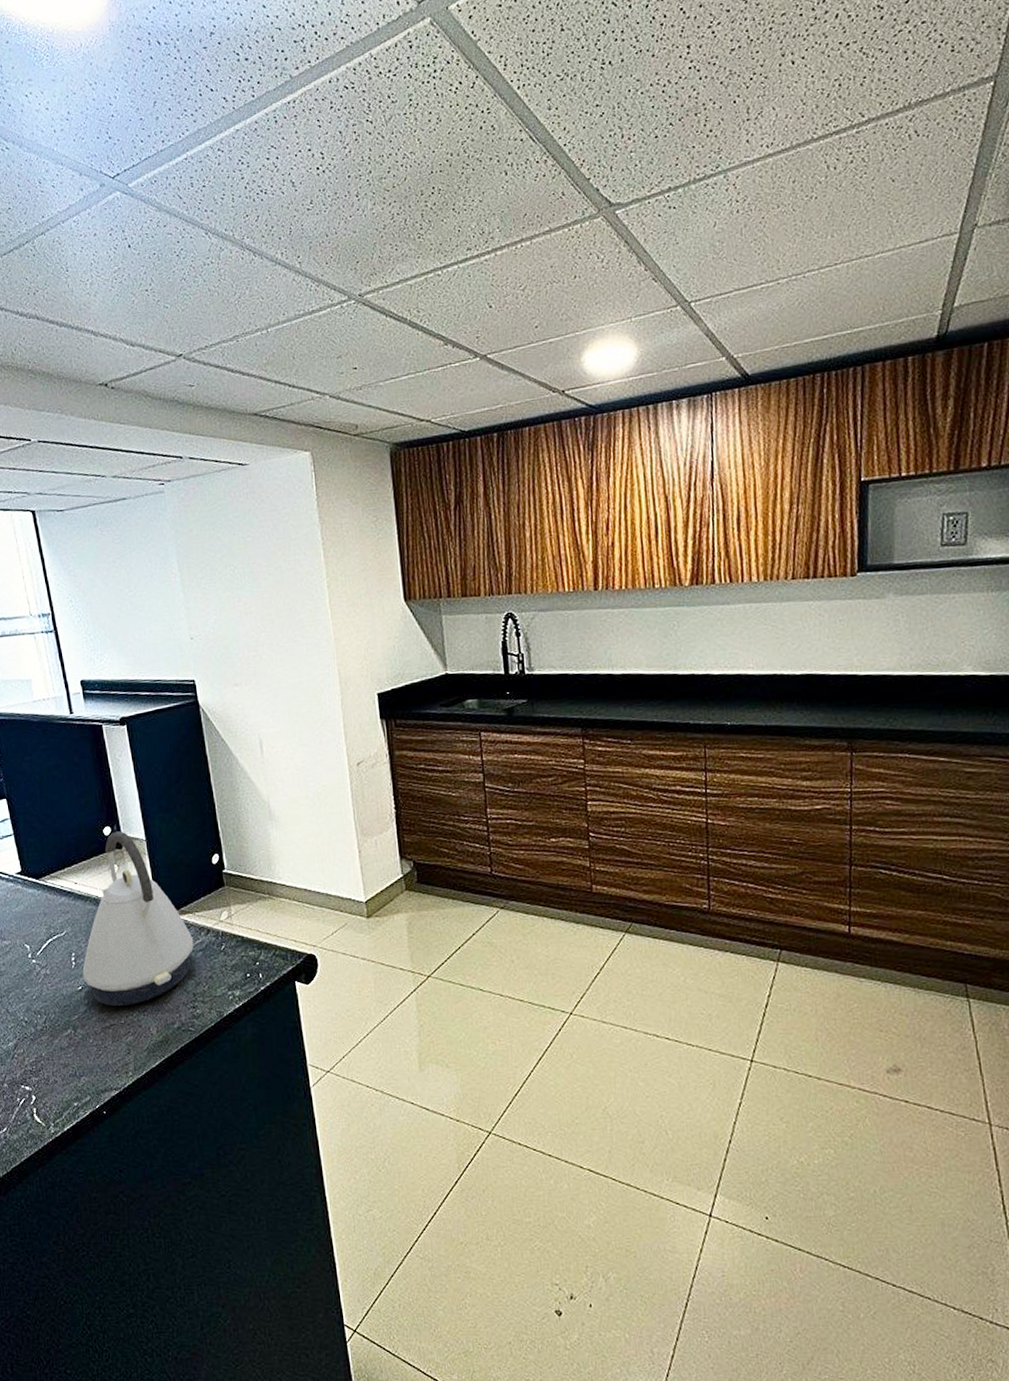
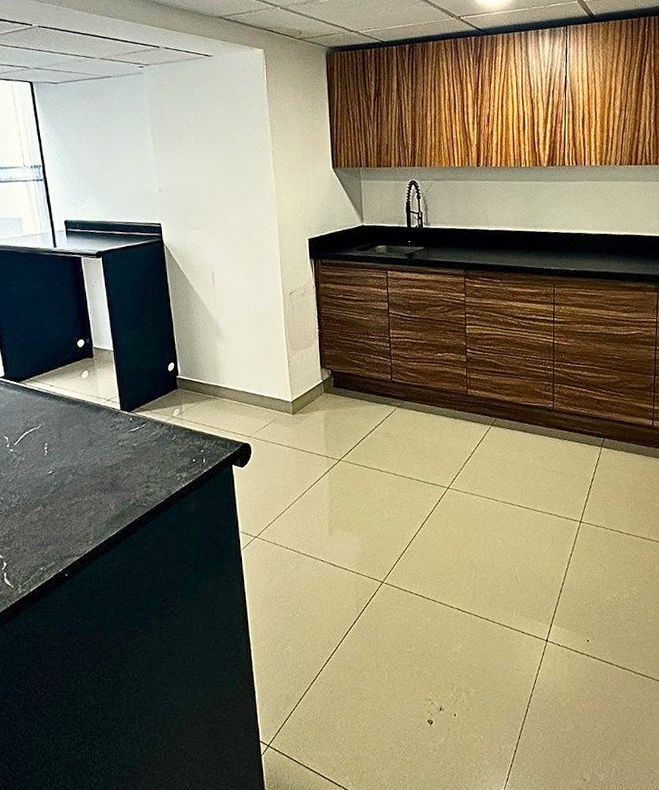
kettle: present [82,831,194,1007] -> none [53,343,150,487]

